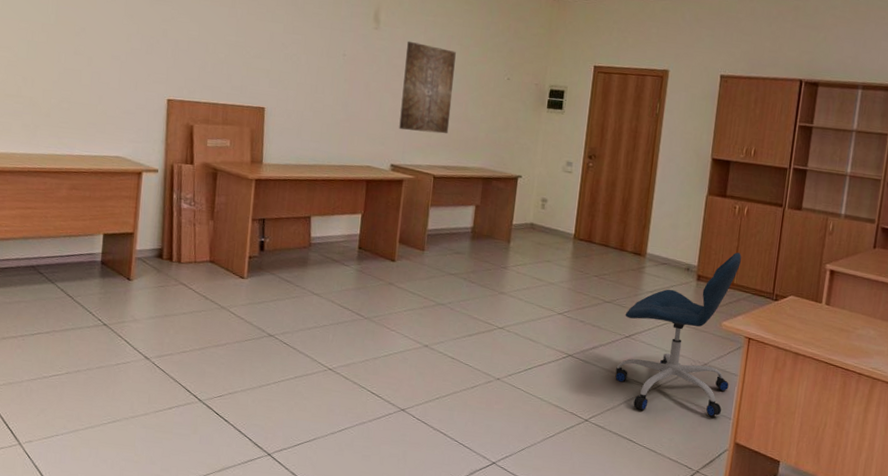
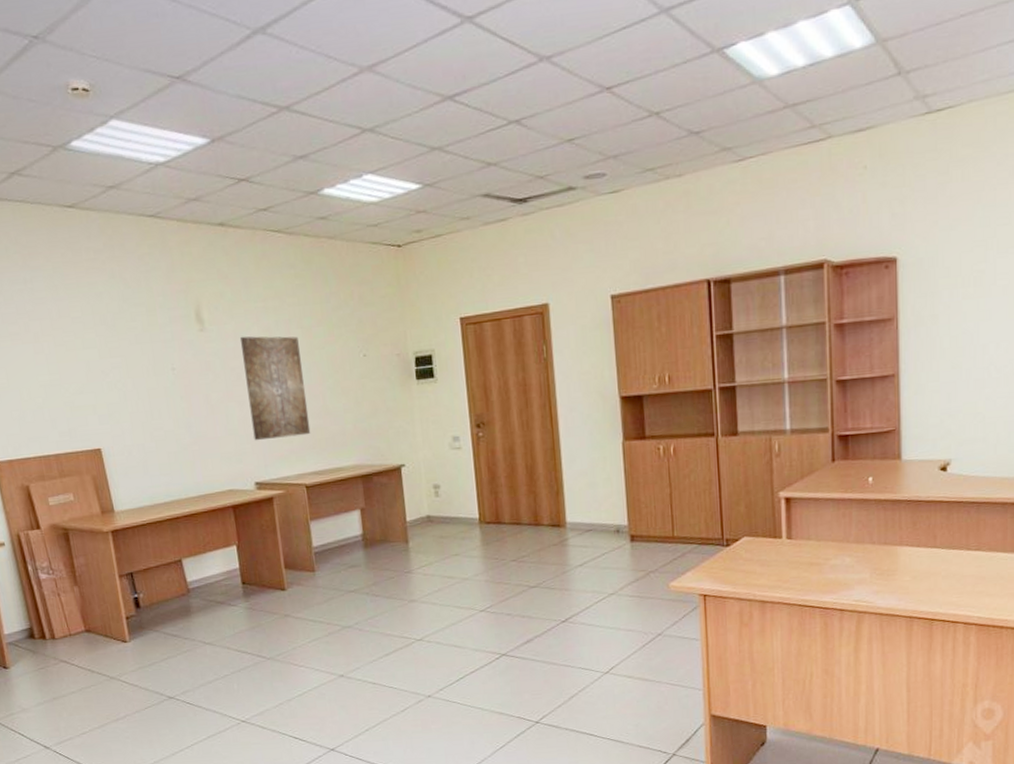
office chair: present [615,252,742,417] -> none [556,500,691,700]

